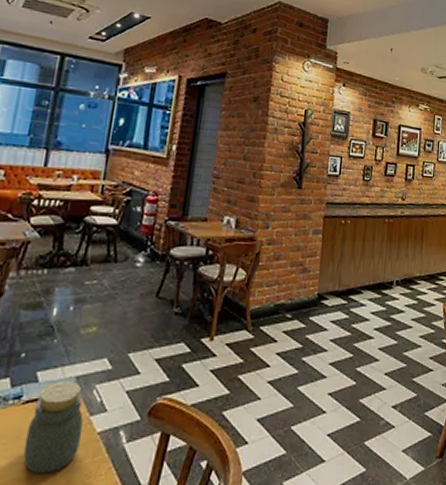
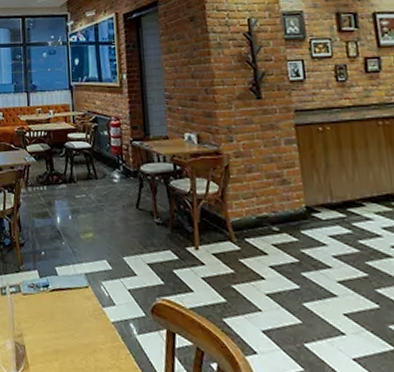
jar: present [23,380,83,474] -> none [57,276,100,351]

